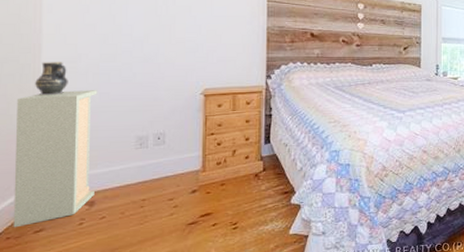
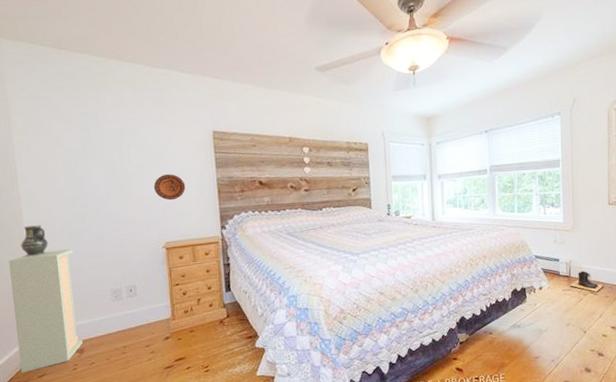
decorative plate: none [197,19,233,46] -> present [153,174,186,201]

